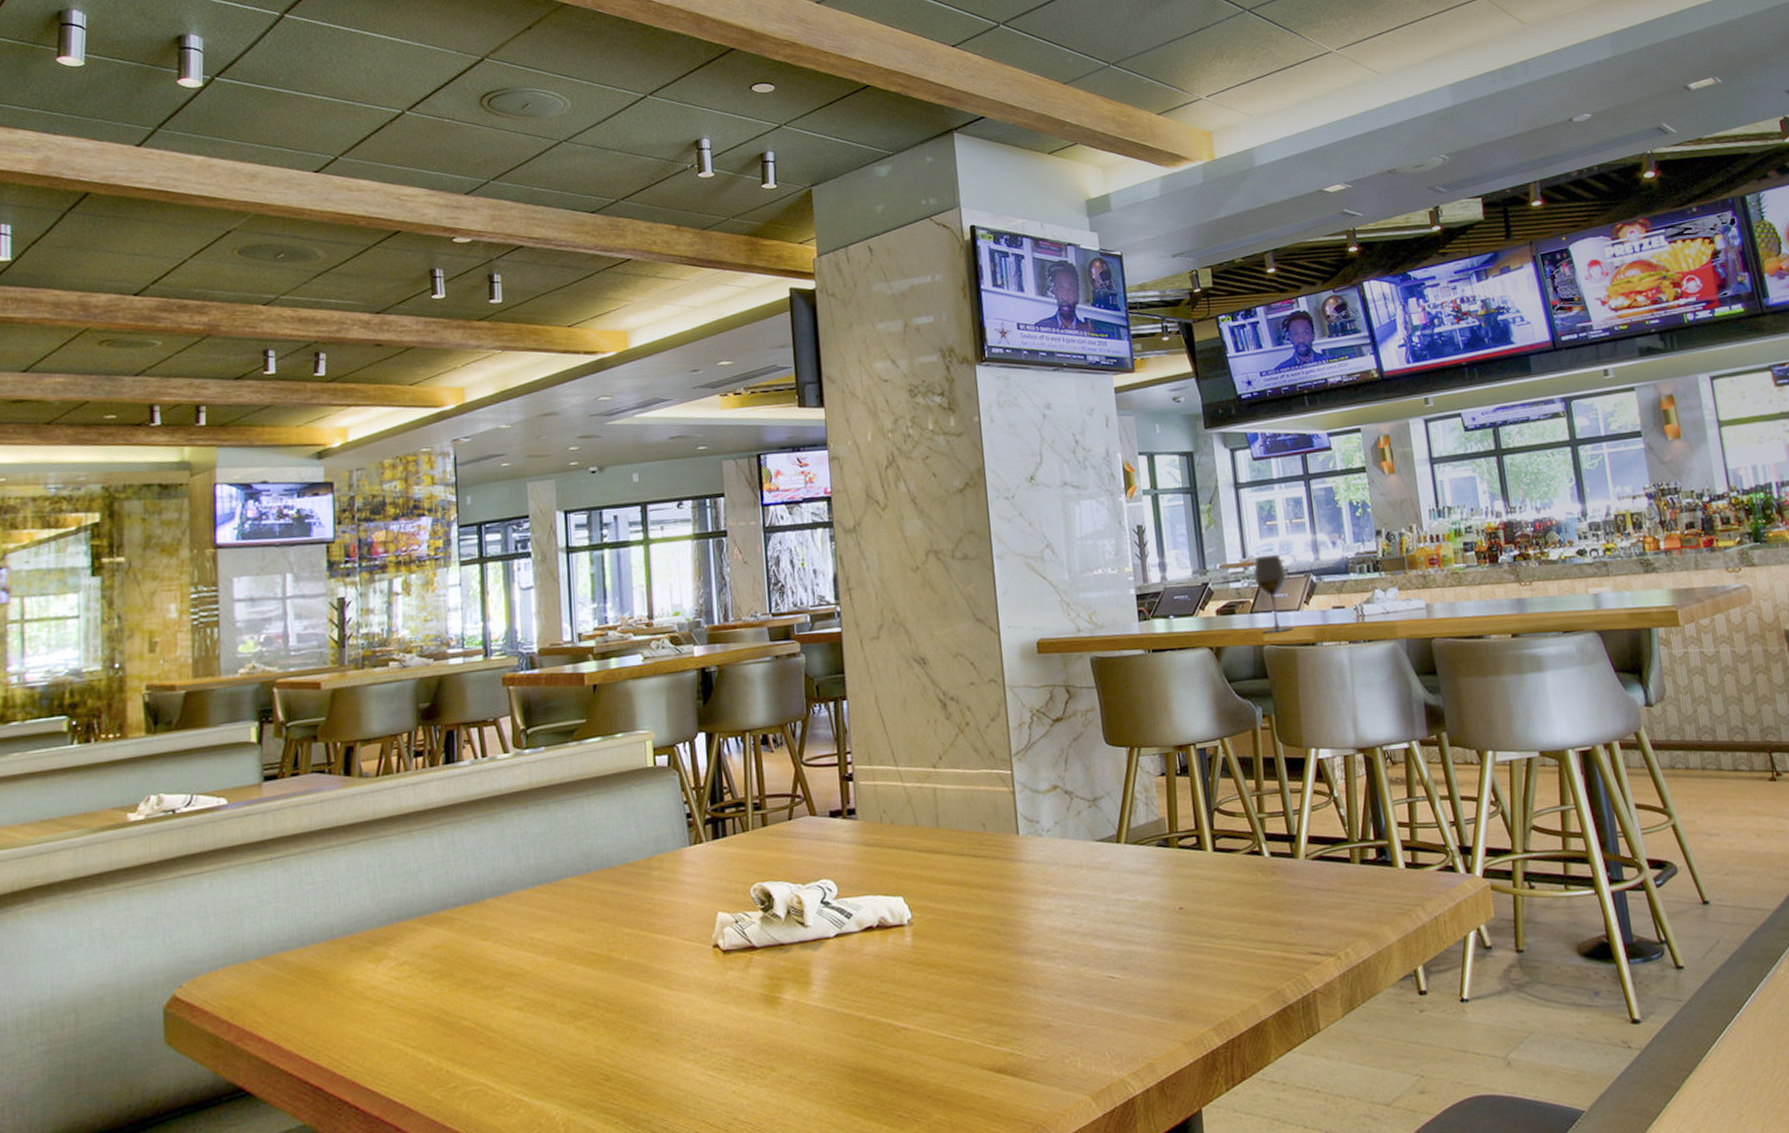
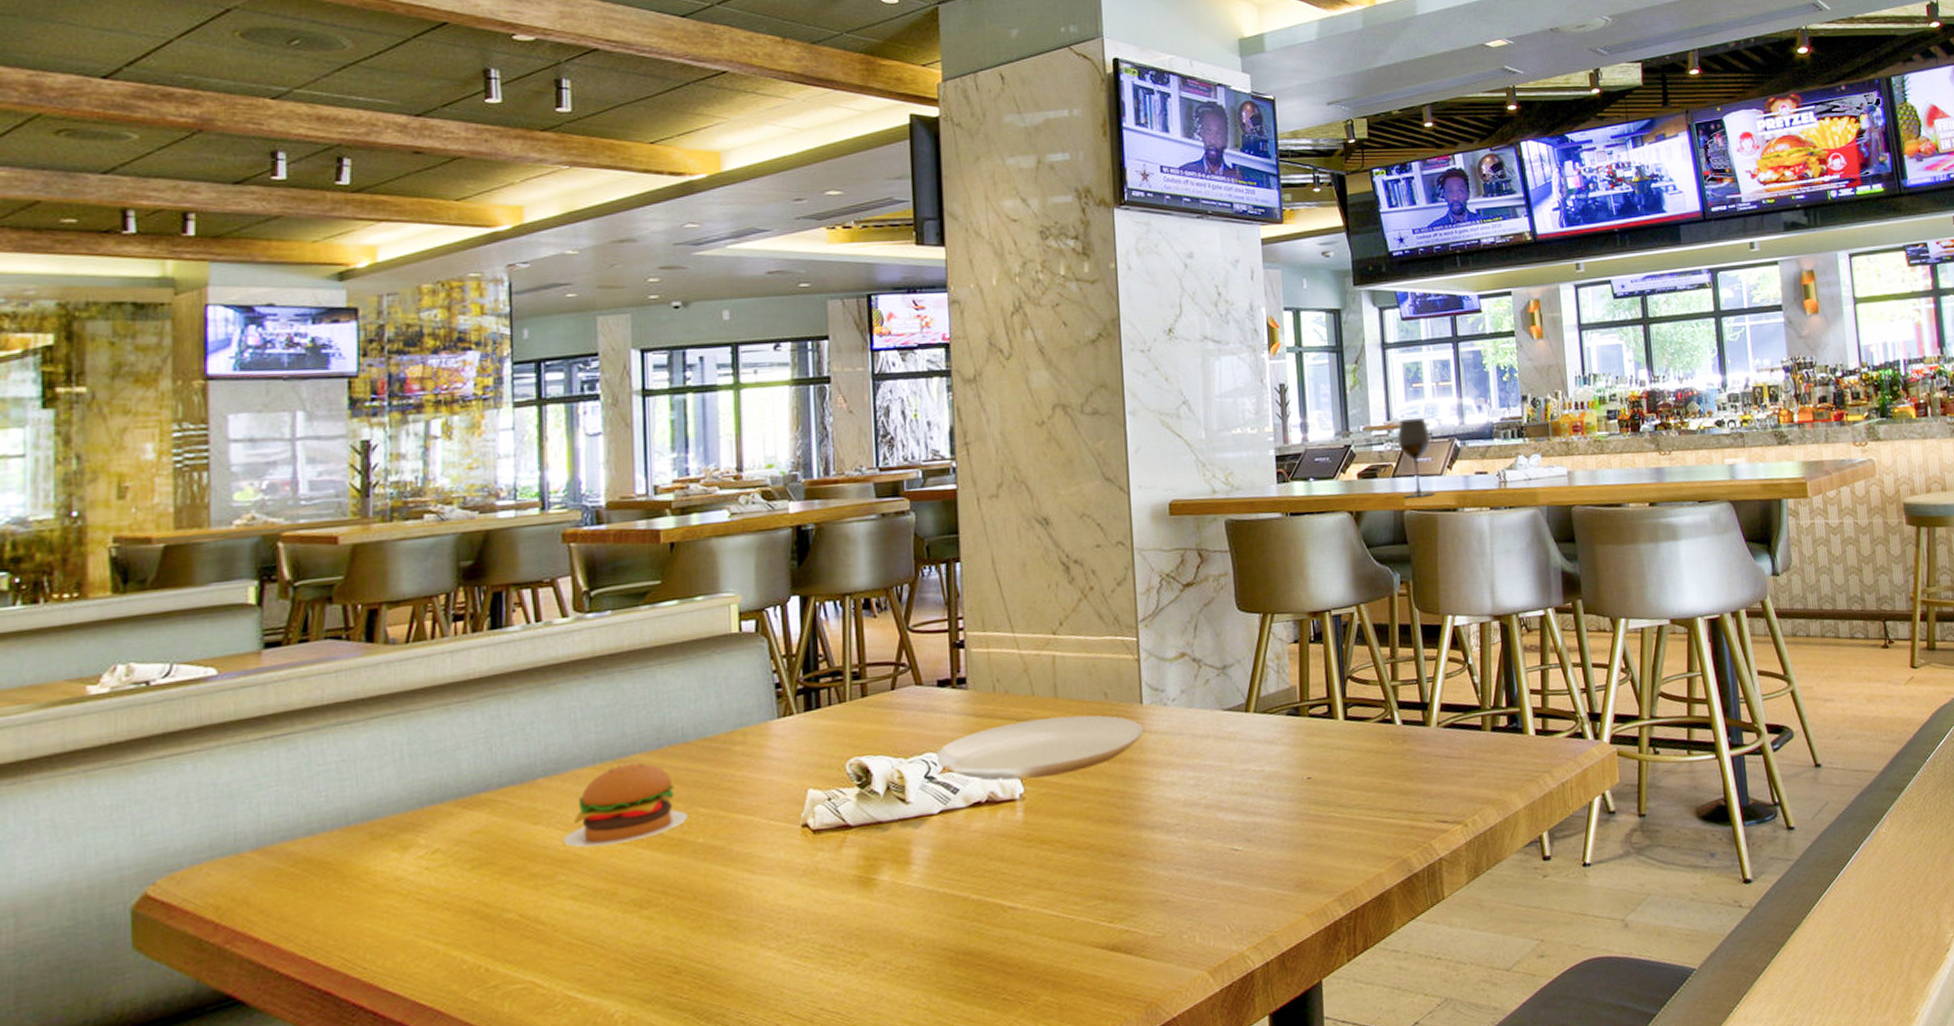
burger: none [508,885,614,963] -> present [562,762,688,848]
plate: none [830,845,1020,907] -> present [936,715,1143,781]

